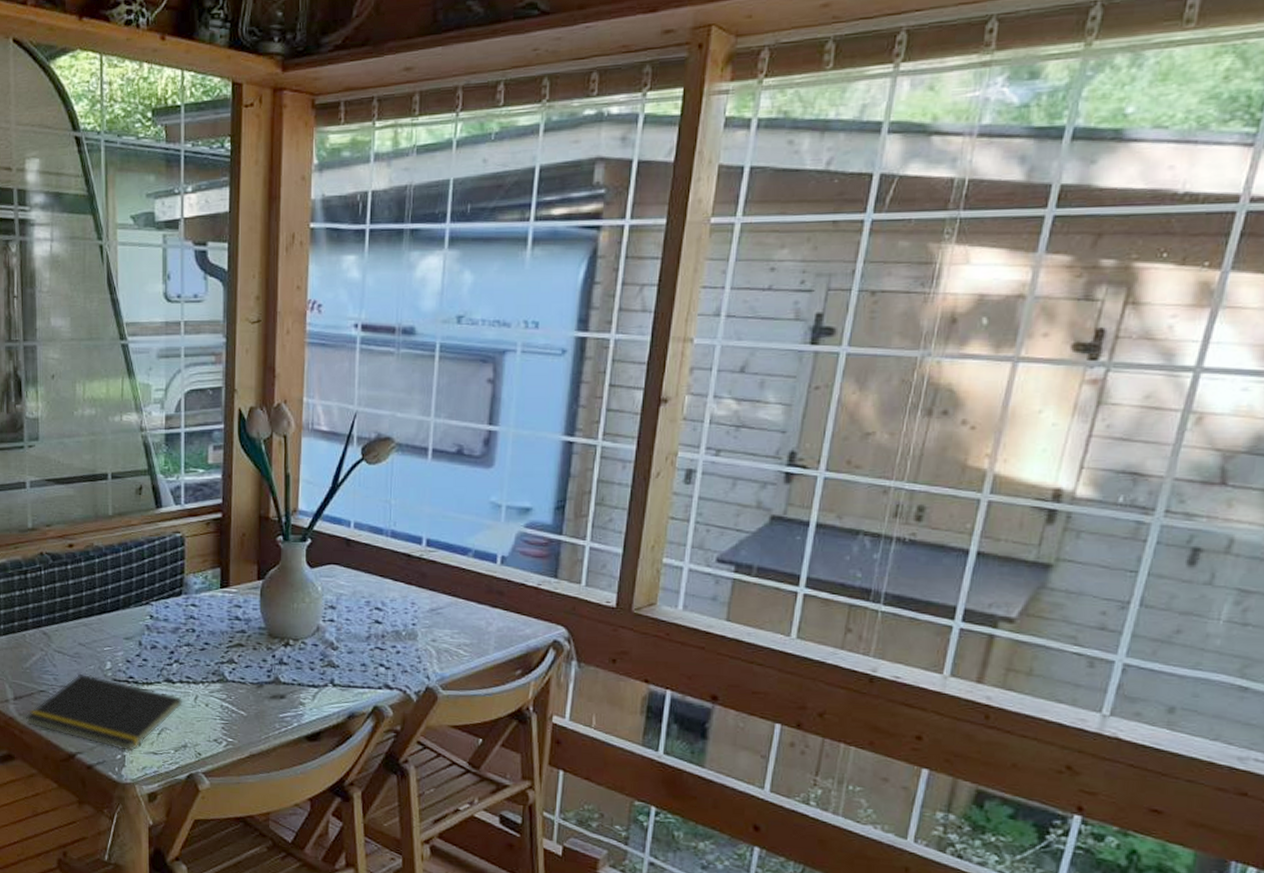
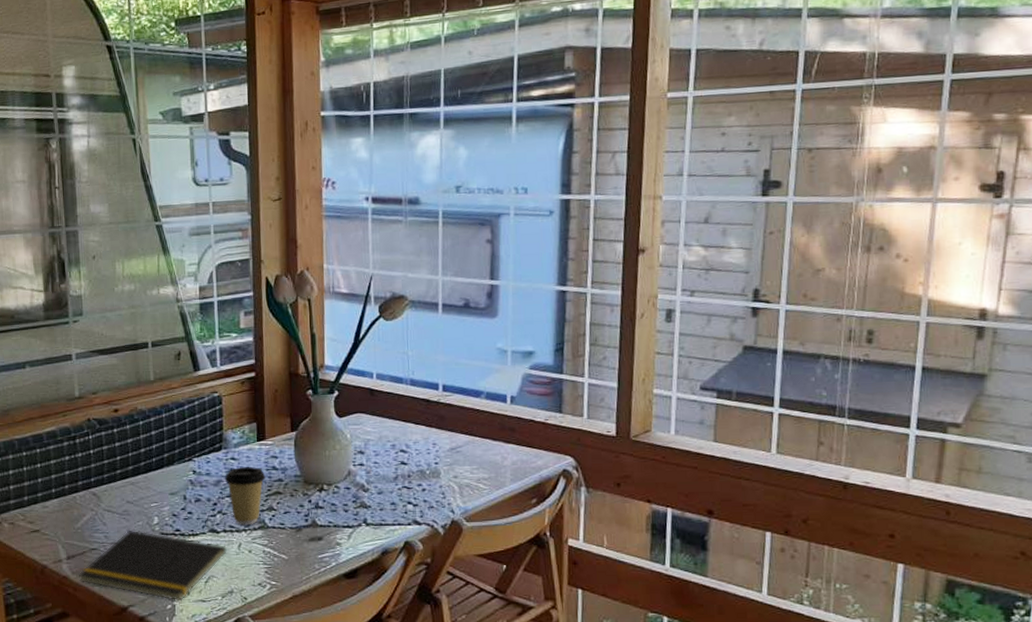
coffee cup: none [183,615,228,678] -> present [224,467,266,526]

